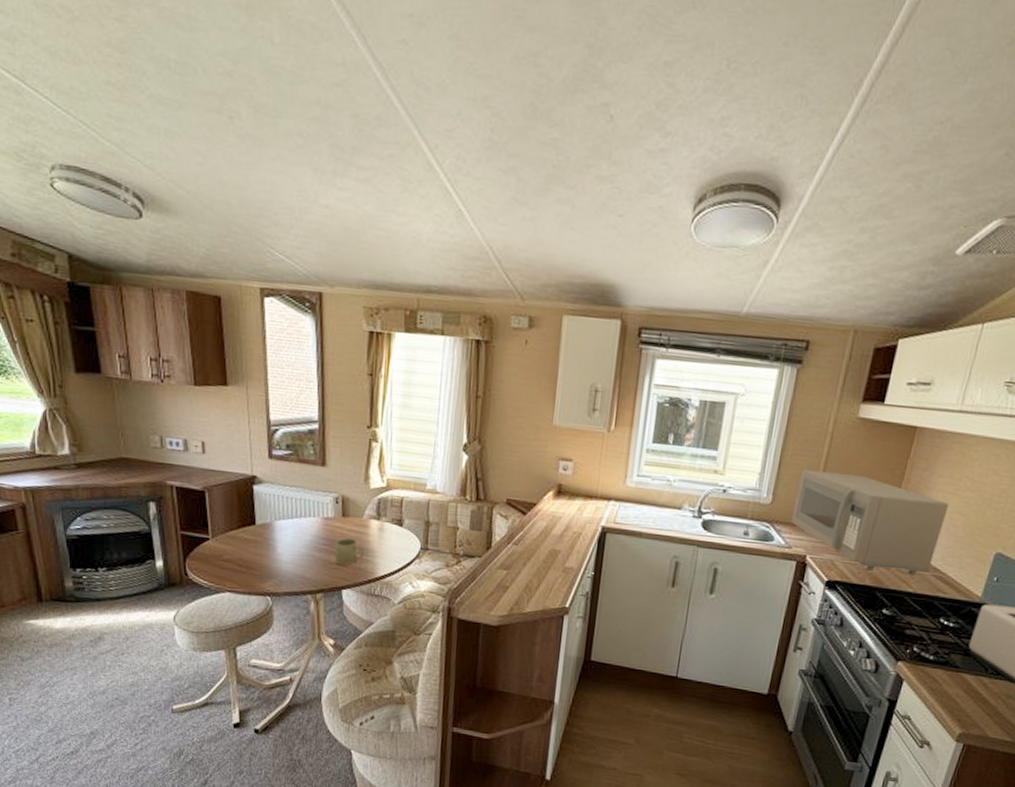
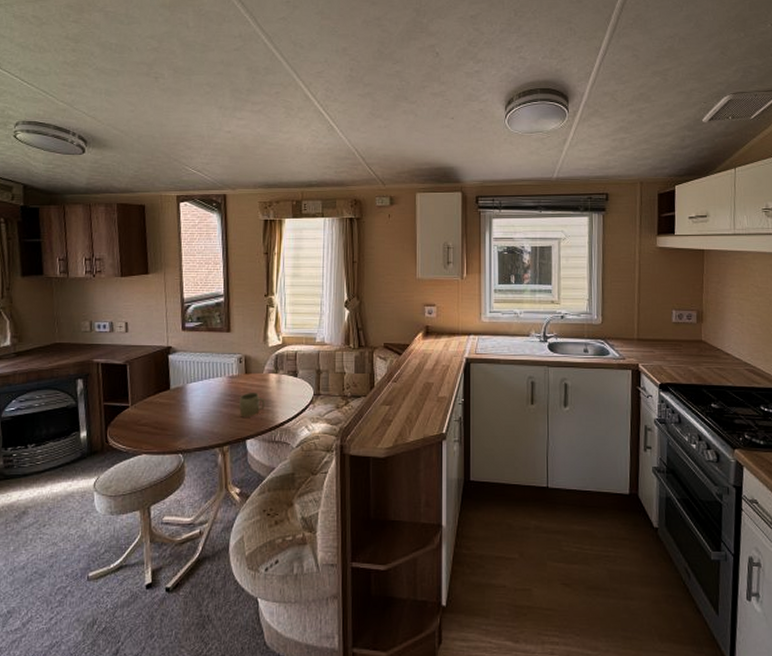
microwave: present [791,470,949,576] -> none [620,292,744,371]

